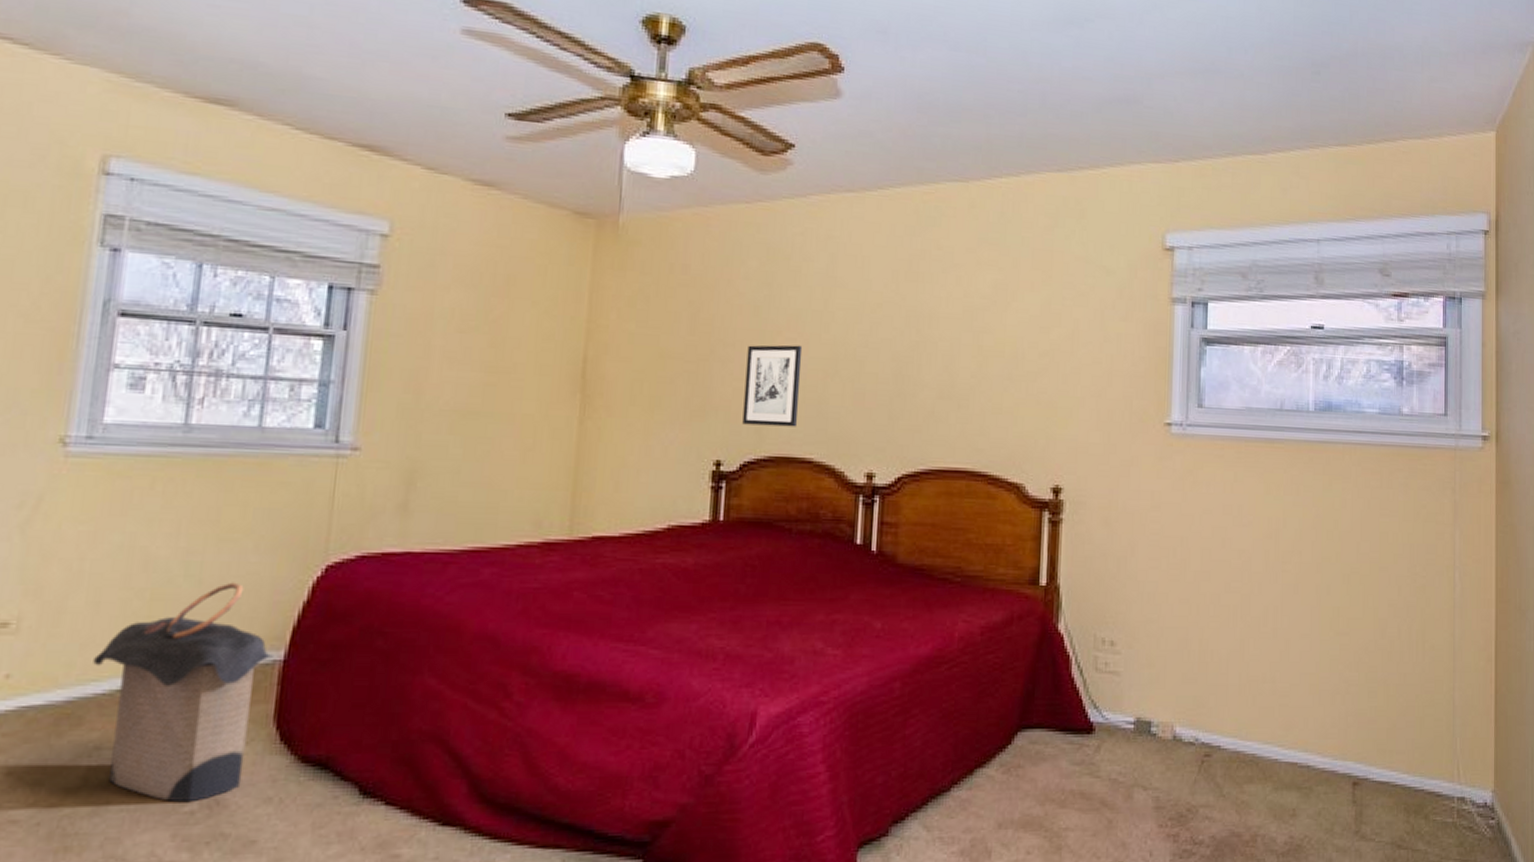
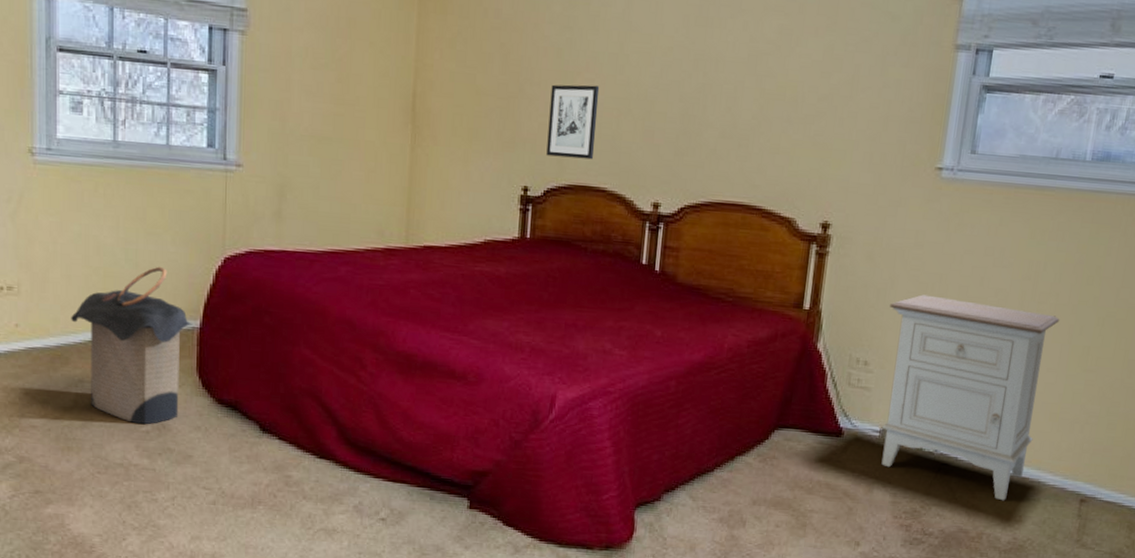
nightstand: none [1132,561,1306,793] -> present [881,294,1060,501]

